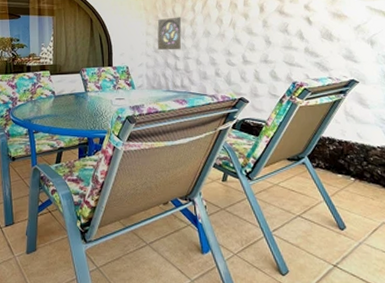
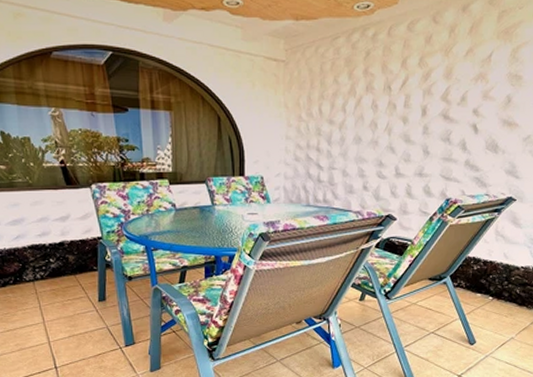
wall ornament: present [157,17,182,50] -> none [298,118,329,159]

